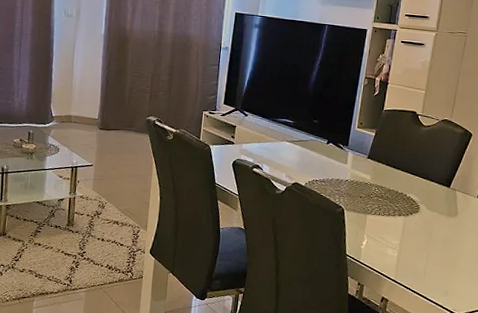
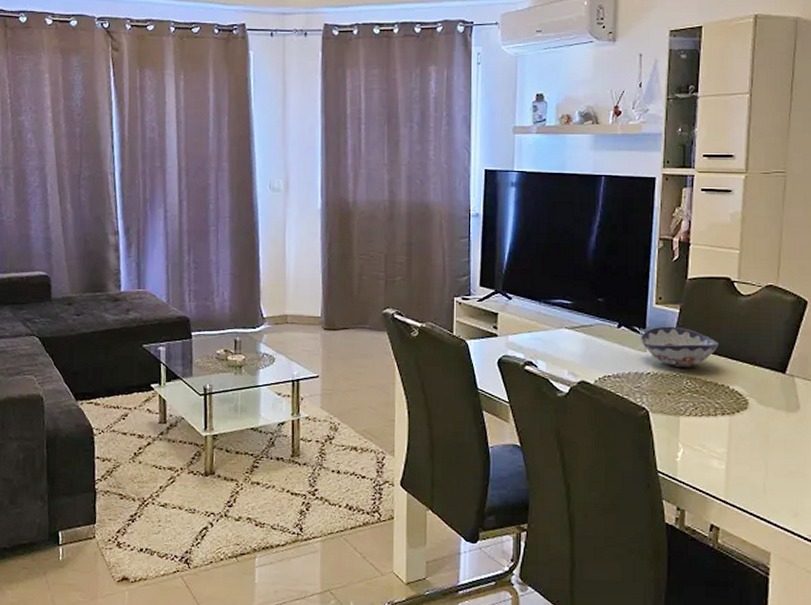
decorative bowl: none [343,145,402,178] -> present [640,326,719,367]

